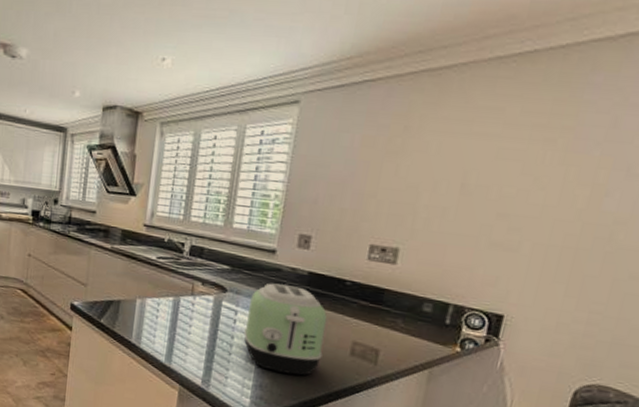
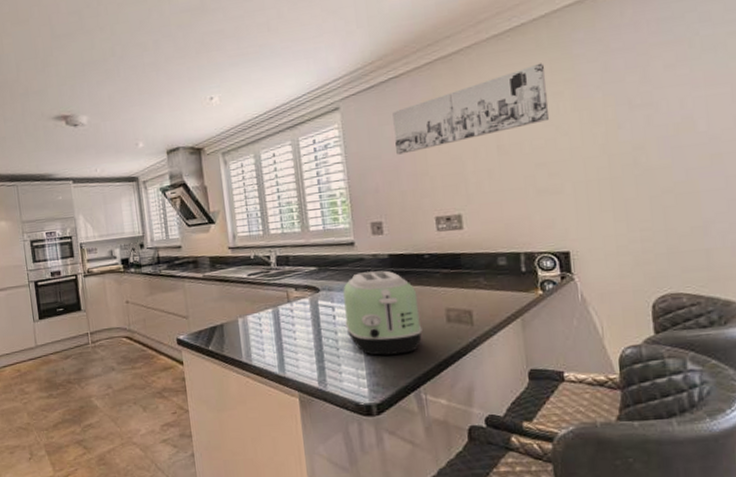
wall art: none [348,101,546,170] -> present [392,63,550,155]

